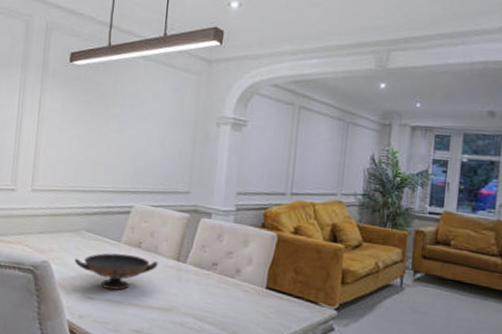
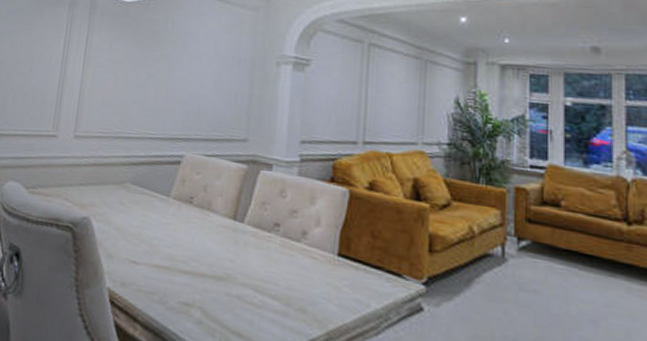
decorative bowl: present [74,253,158,290] -> none [118,209,212,254]

